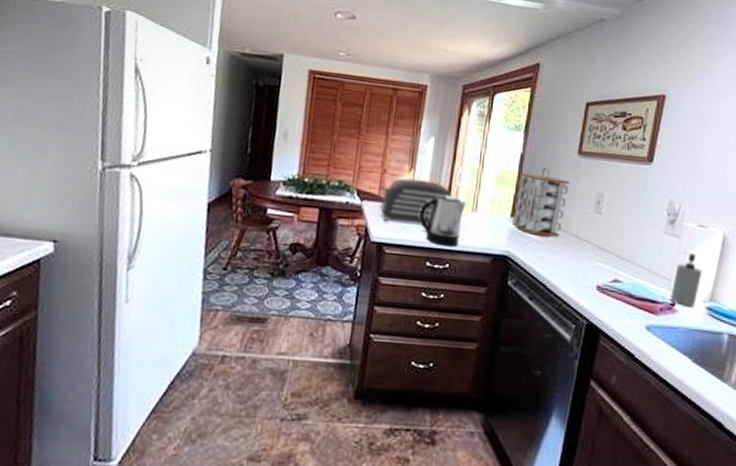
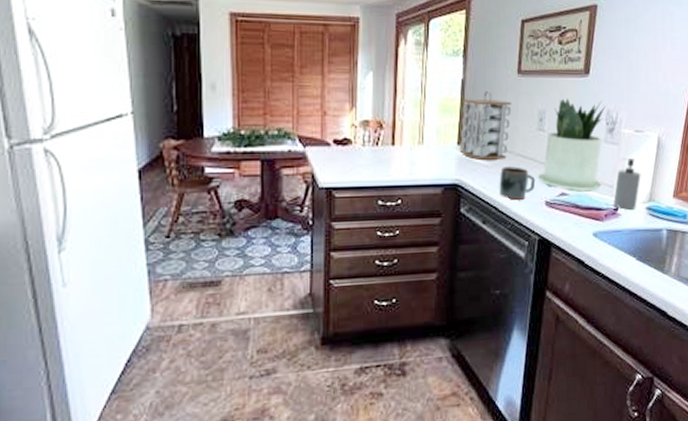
toaster: present [380,178,452,223] -> none [323,117,397,165]
kettle: present [419,194,466,247] -> none [366,131,412,183]
mug: none [549,244,588,281] -> present [499,166,536,200]
planter: none [590,184,668,283] -> present [537,98,606,192]

